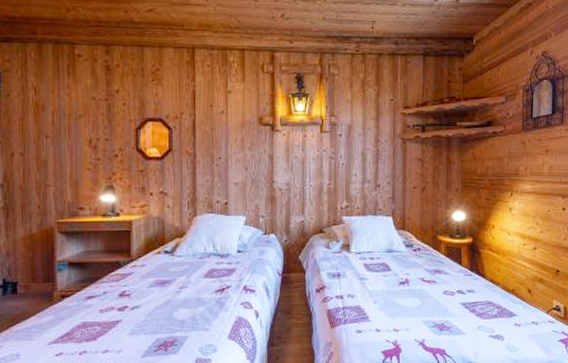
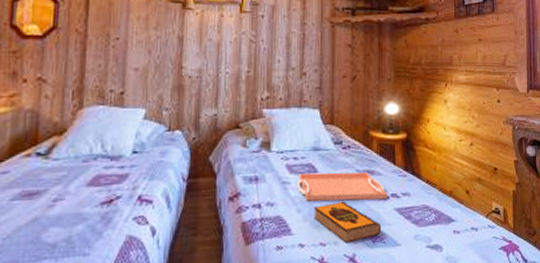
serving tray: none [373,271,453,295] -> present [297,172,387,201]
hardback book: none [388,295,448,330] -> present [314,201,382,243]

